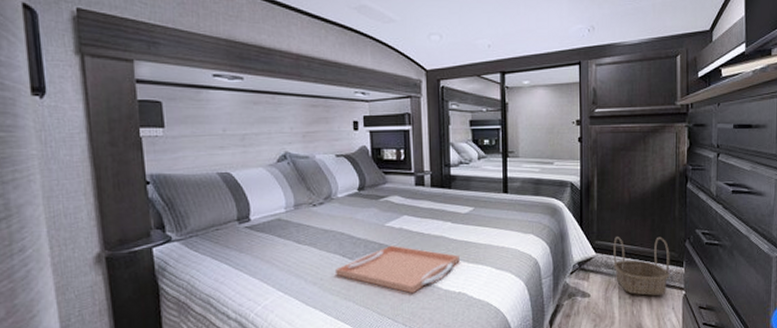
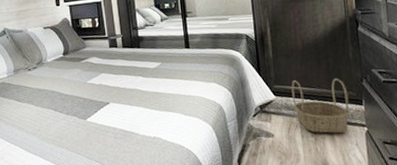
serving tray: present [336,245,460,294] -> none [50,99,152,140]

